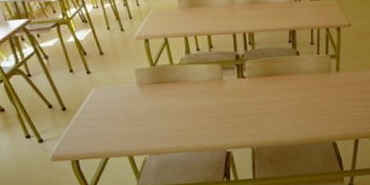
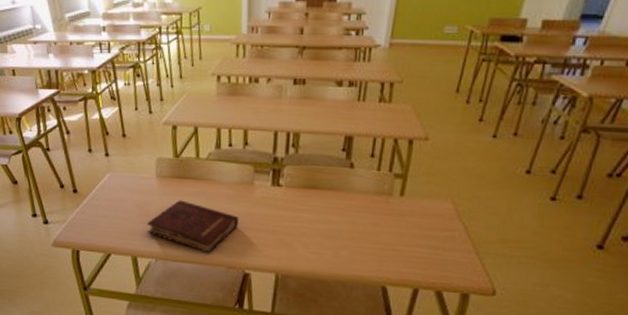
hardback book: none [137,101,215,142] -> present [147,200,238,254]

